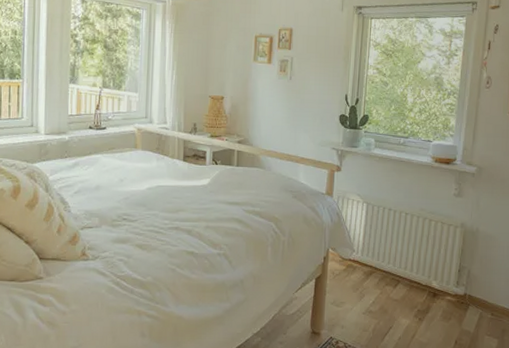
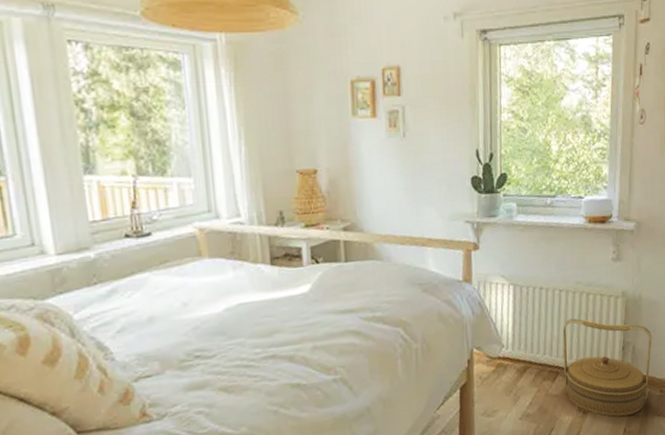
woven basket: none [404,238,487,330] -> present [562,318,652,417]

